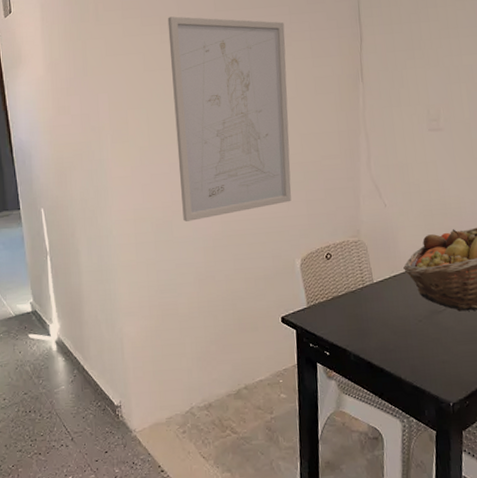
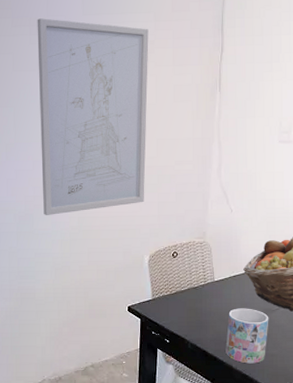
mug: none [391,310,437,374] -> present [226,308,269,364]

